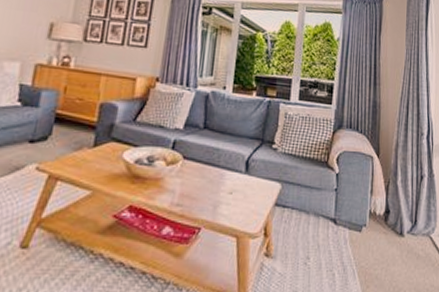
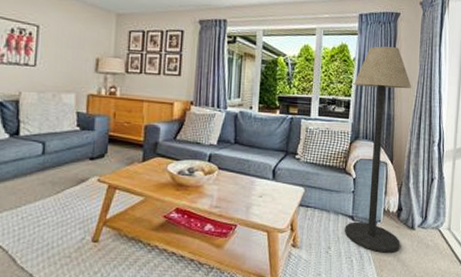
floor lamp: none [326,27,399,265] -> present [345,46,412,253]

